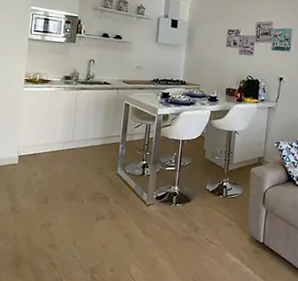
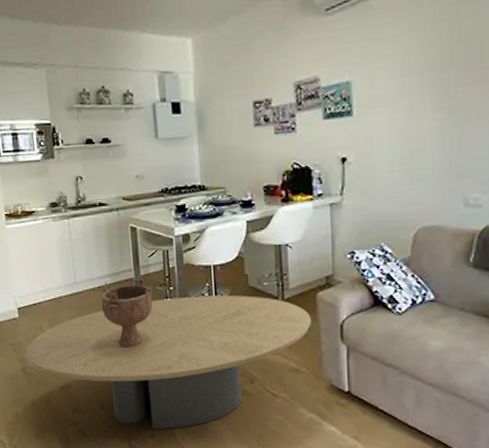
coffee table: none [17,161,245,265] -> present [25,295,311,430]
decorative bowl: none [89,142,133,196] -> present [101,278,153,347]

